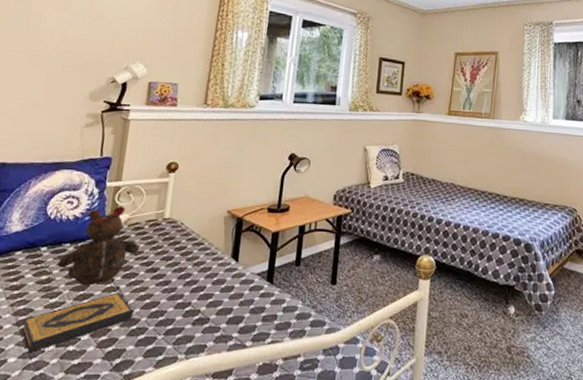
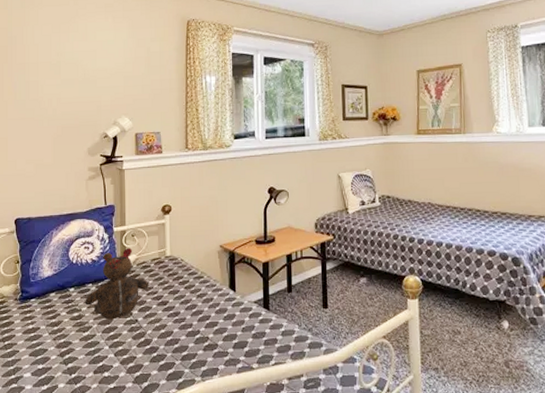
hardback book: present [20,292,134,353] -> none [64,324,153,379]

